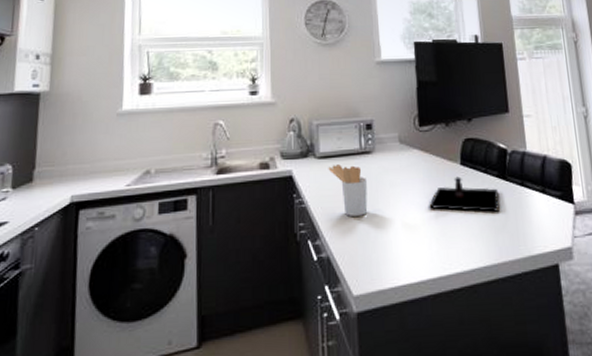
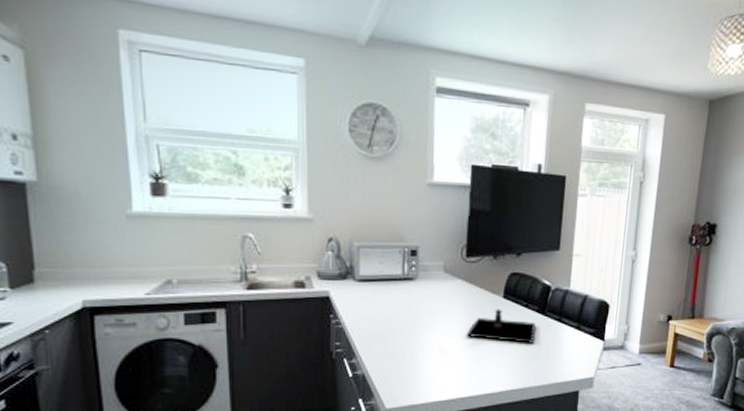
utensil holder: present [328,164,368,216] -> none [367,289,408,339]

